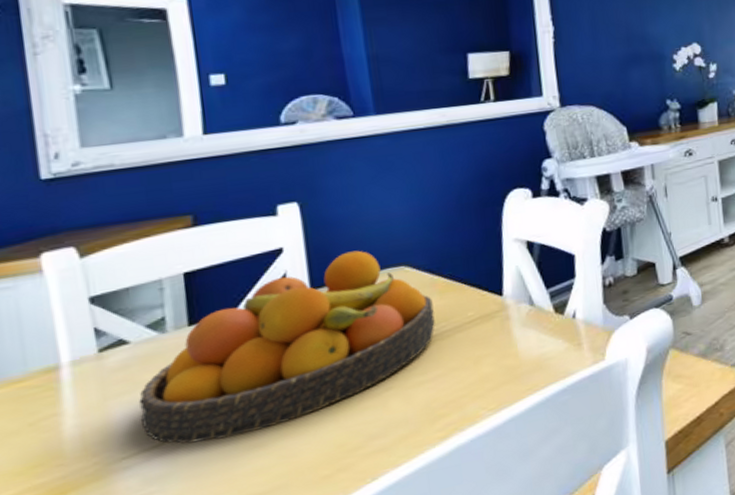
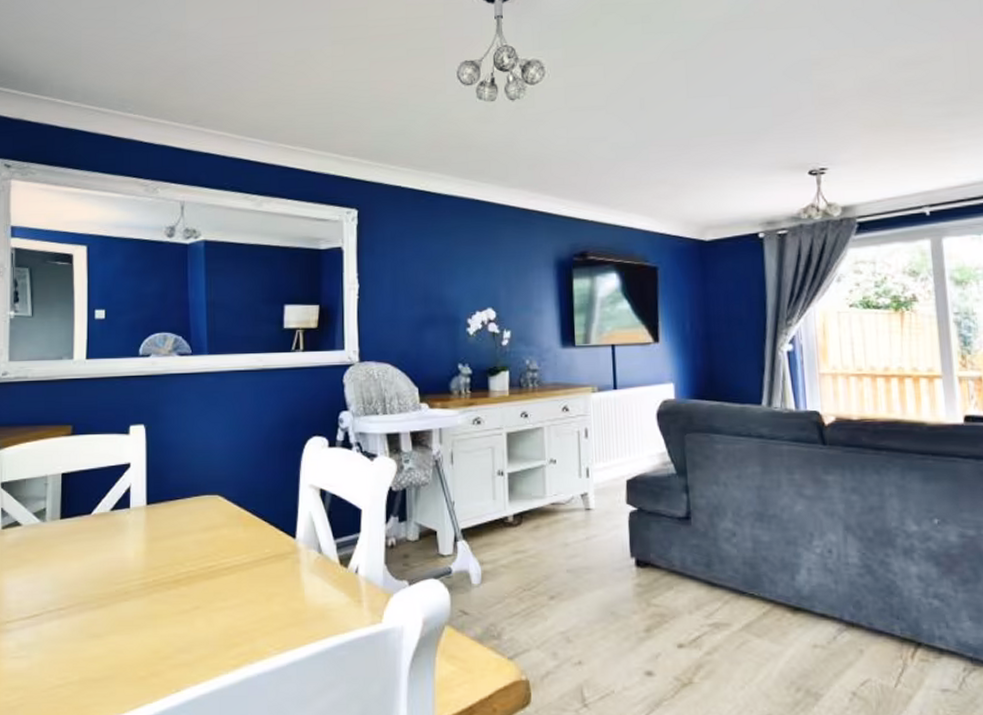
fruit bowl: present [139,250,435,444] -> none [22,475,238,622]

